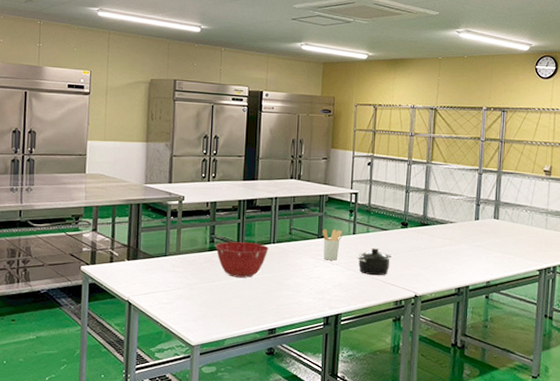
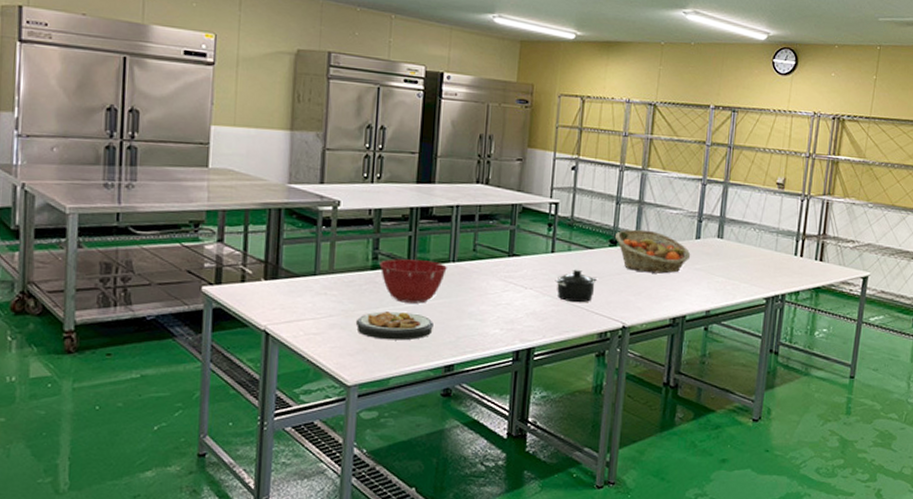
plate: none [197,285,259,308] -> present [355,311,433,341]
utensil holder: present [322,228,344,261] -> none [514,245,540,284]
fruit basket: none [406,213,471,250] -> present [615,229,691,274]

